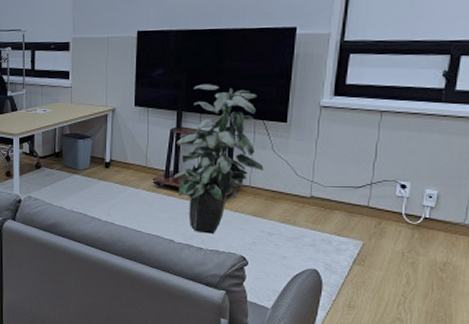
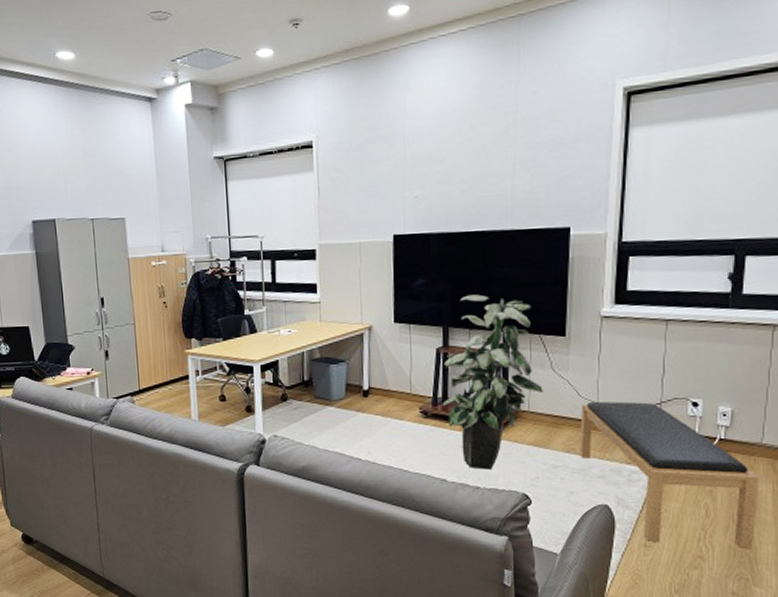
bench: none [293,181,460,316] -> present [579,401,759,550]

